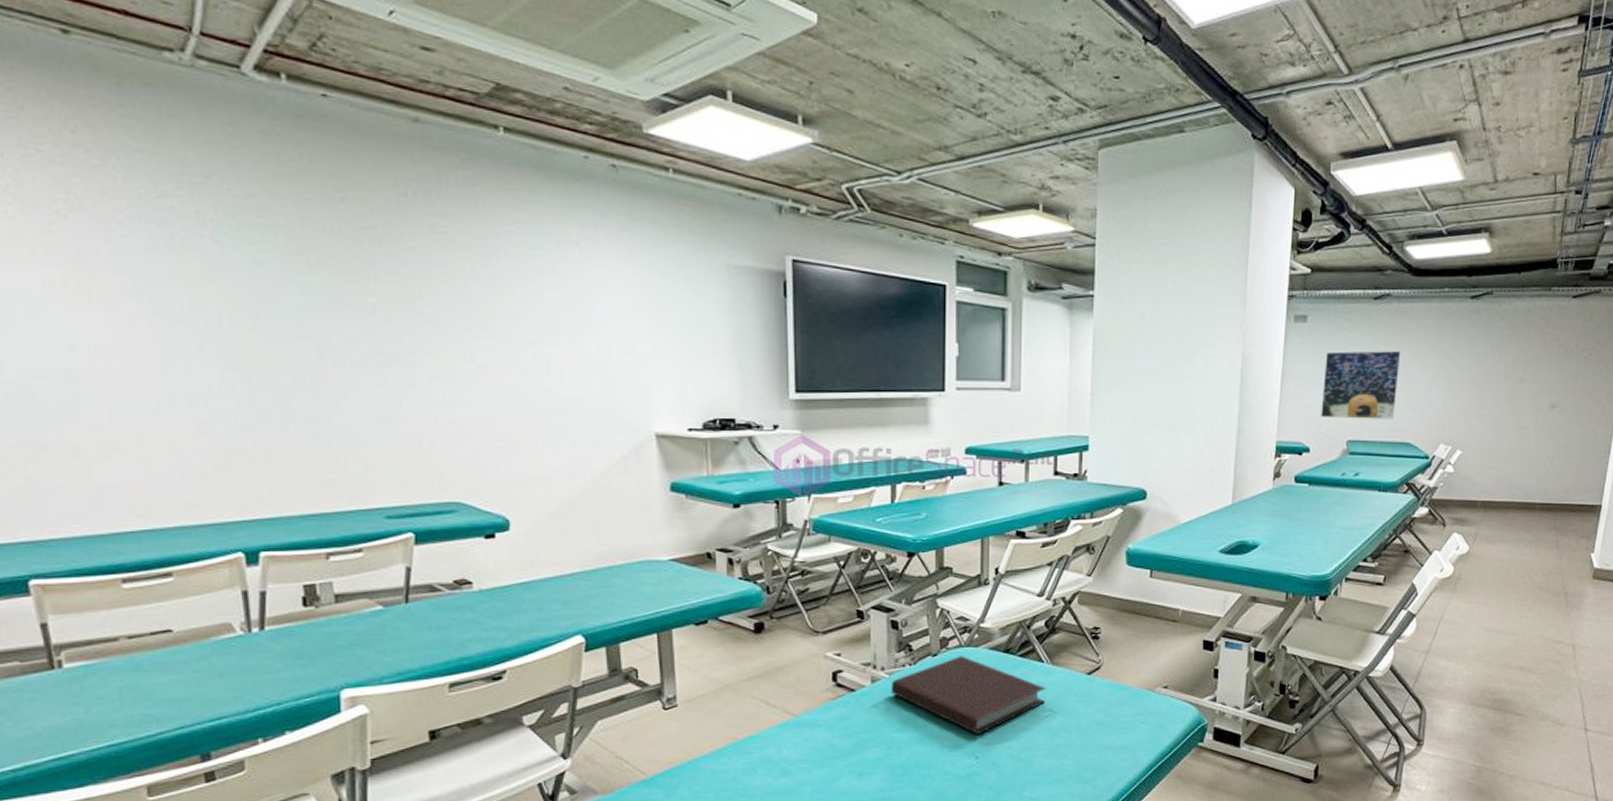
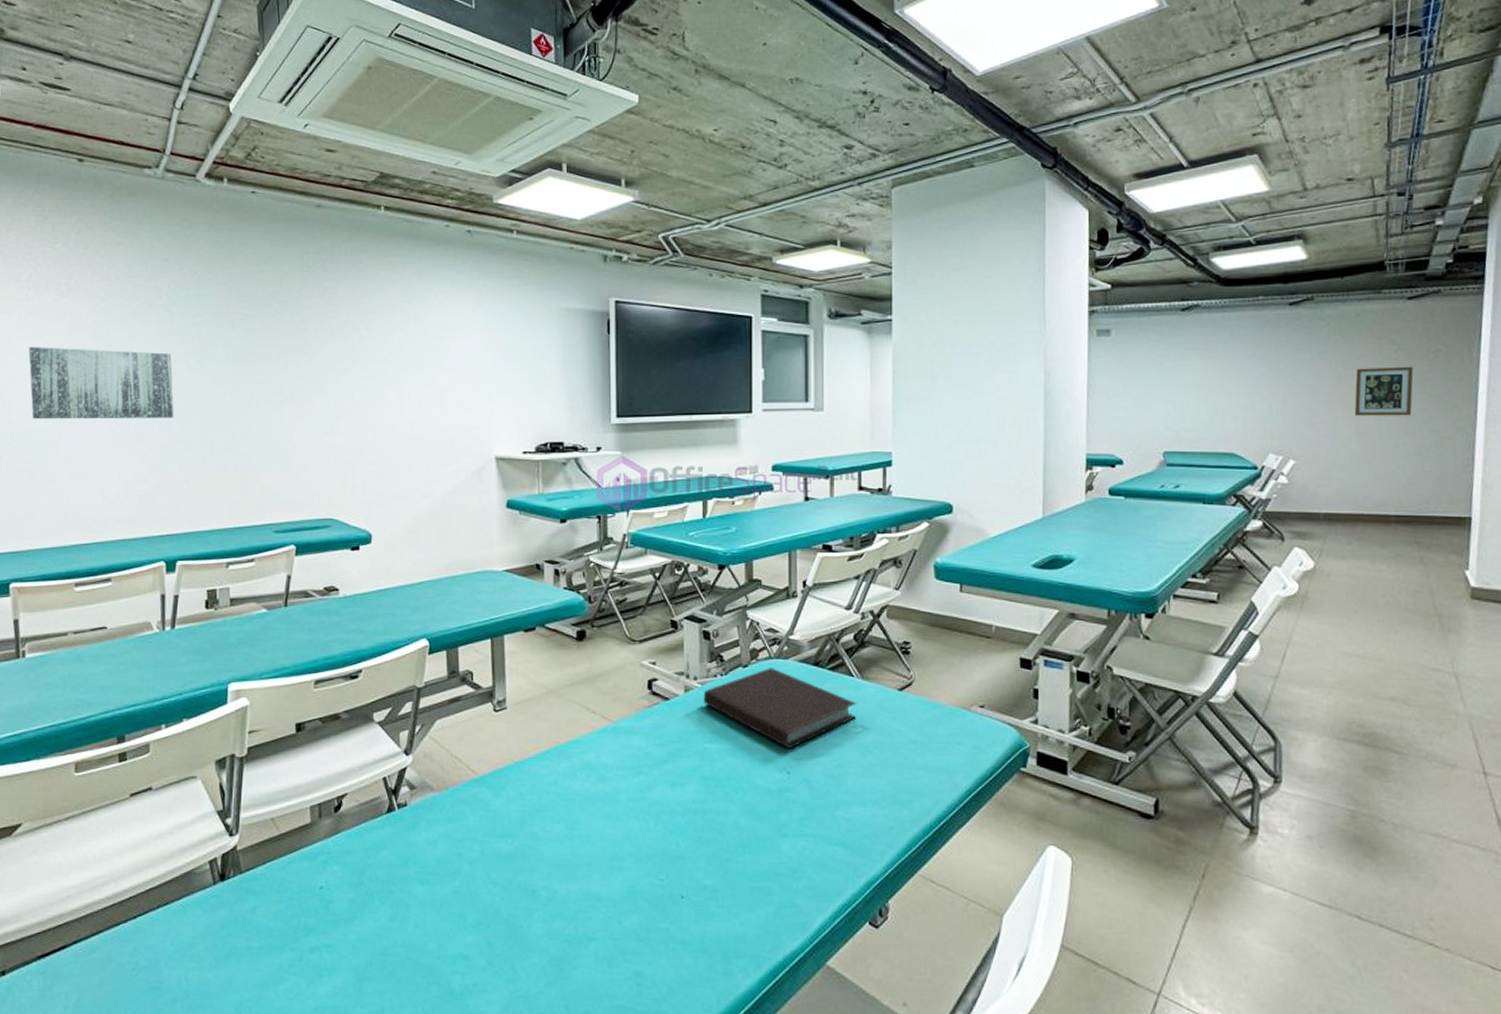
wall art: none [18,282,239,381] -> present [29,347,174,420]
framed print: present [1321,350,1401,419] -> none [1132,360,1216,430]
wall art: none [1516,362,1570,410] -> present [1354,366,1414,416]

